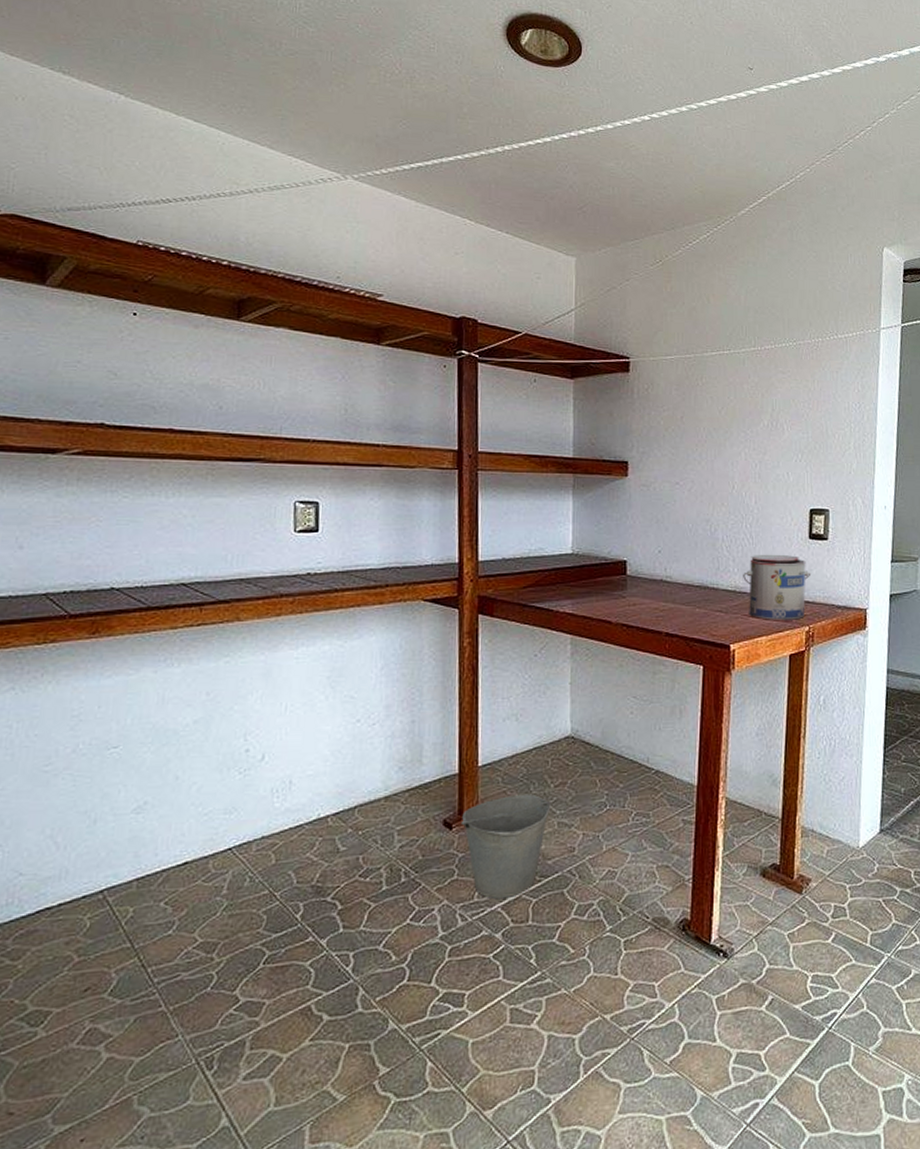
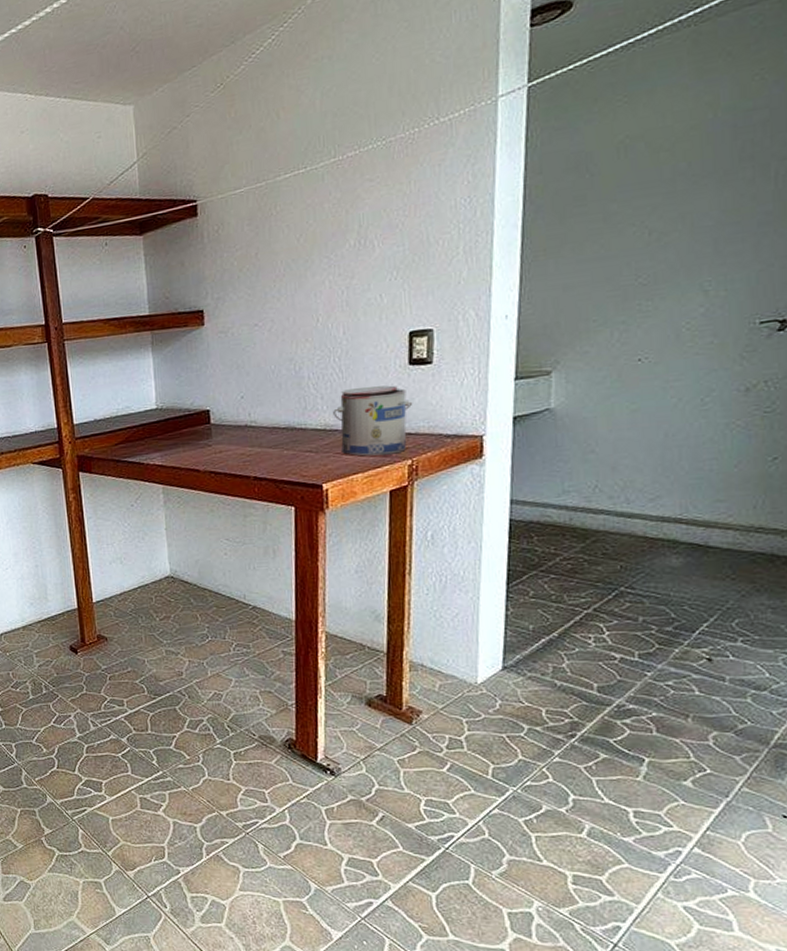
bucket: present [460,793,551,900] -> none [84,625,159,711]

